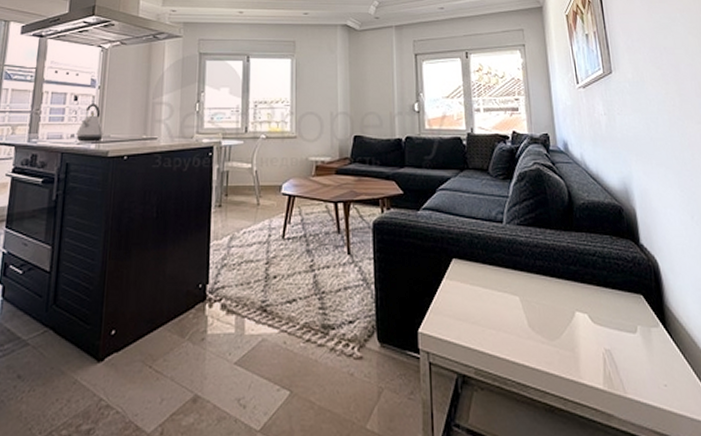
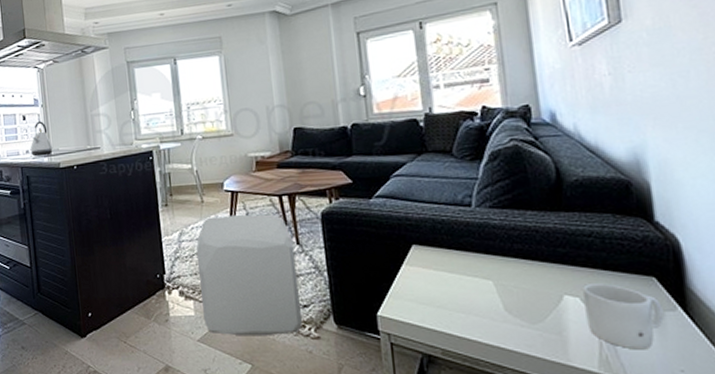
pouf: none [243,220,346,357] -> present [196,214,302,336]
mug: none [589,299,650,366] -> present [581,282,664,350]

